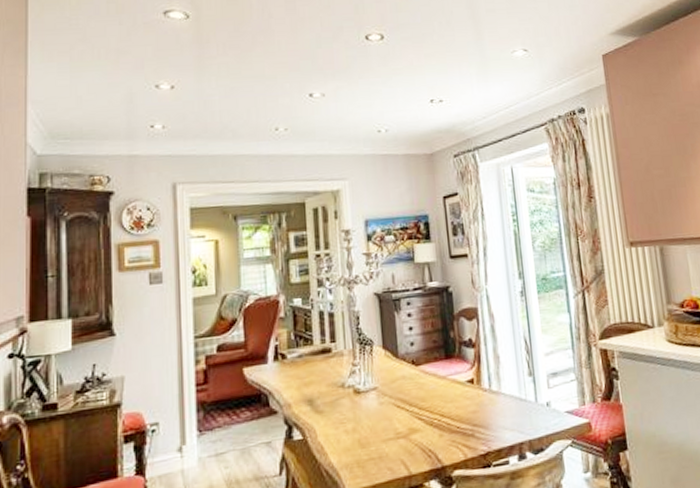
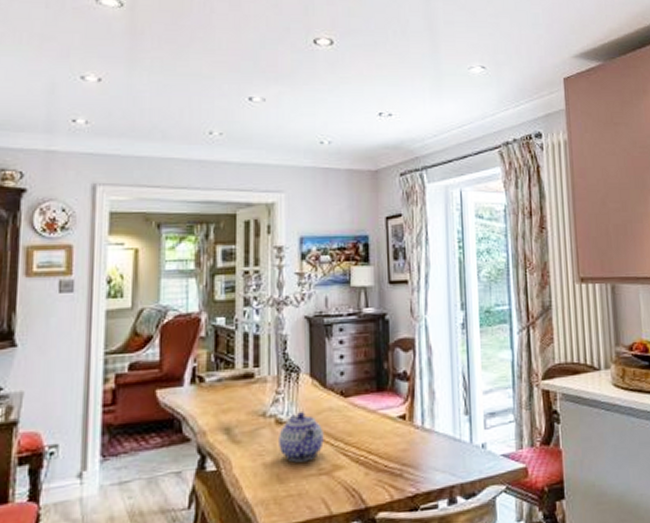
teapot: none [357,381,400,428] -> present [279,412,324,462]

